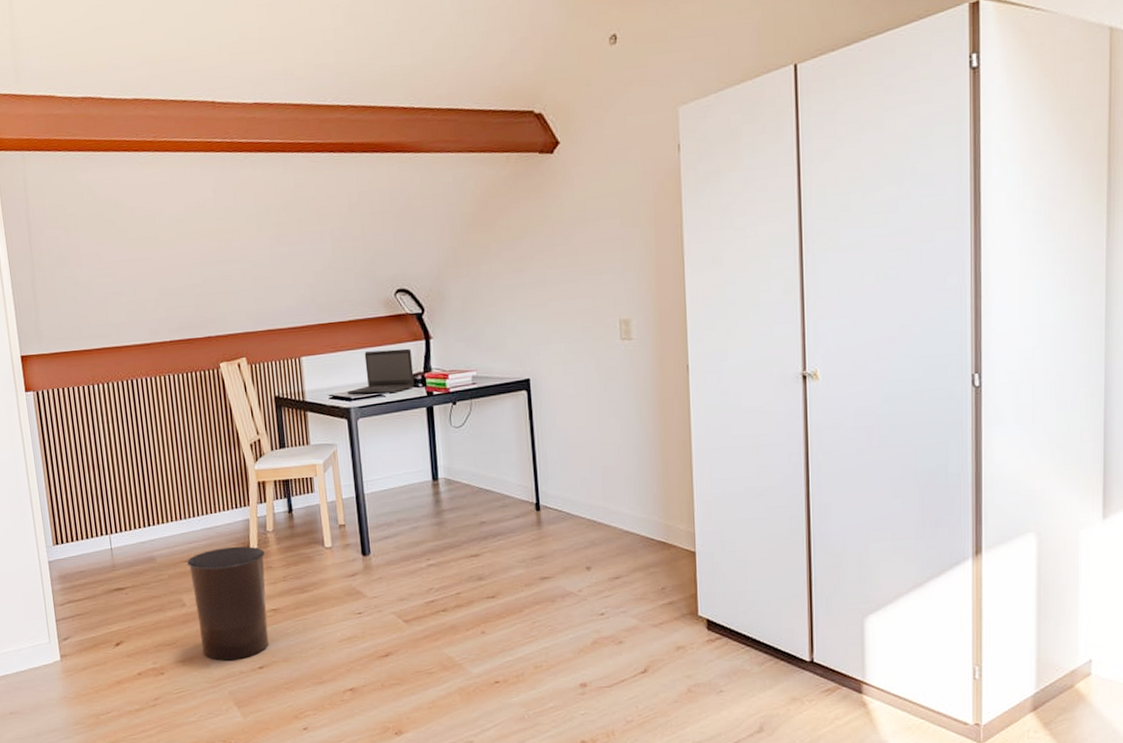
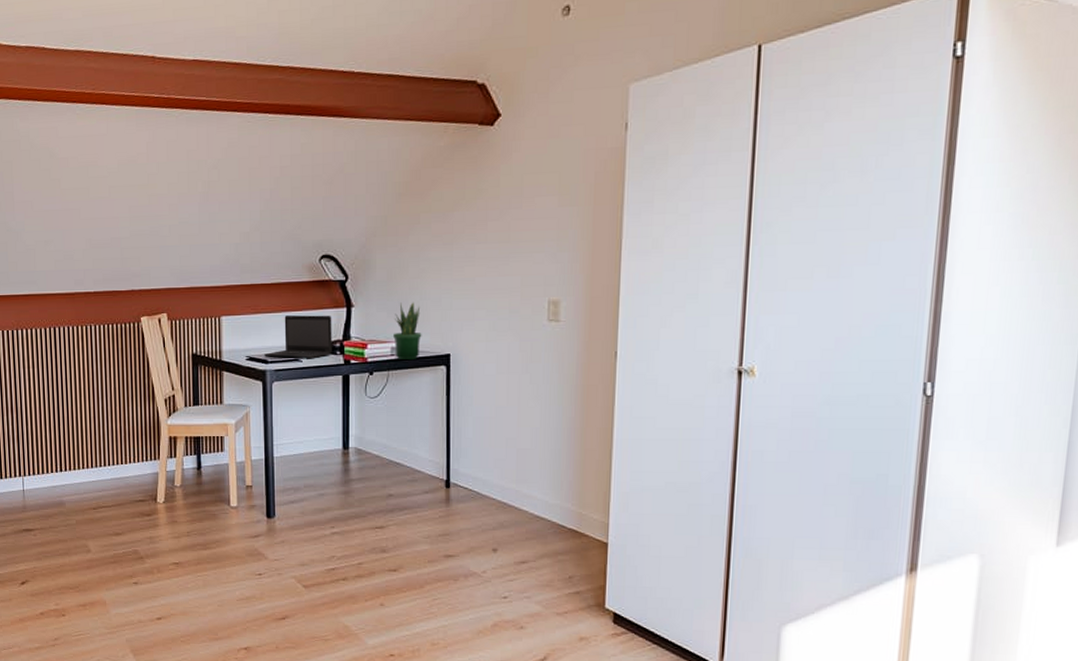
waste bin: present [186,546,269,661] -> none [94,498,171,609]
planter: none [473,330,501,388] -> present [393,302,422,361]

